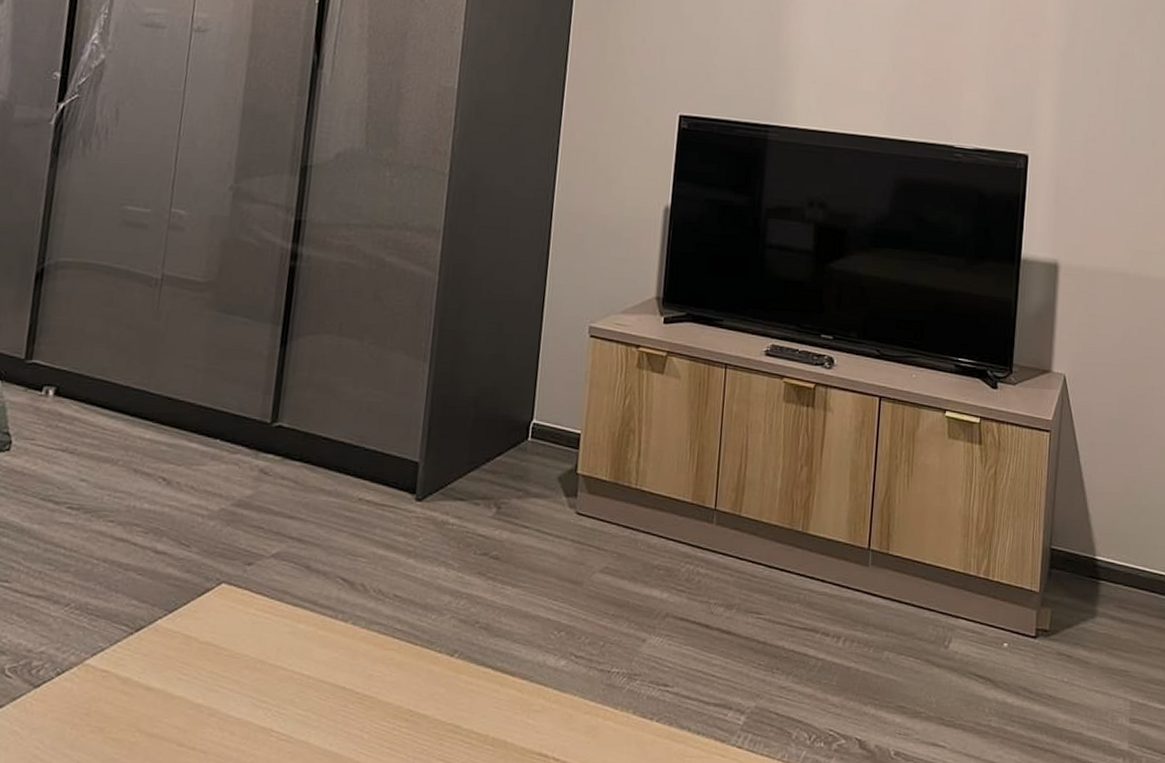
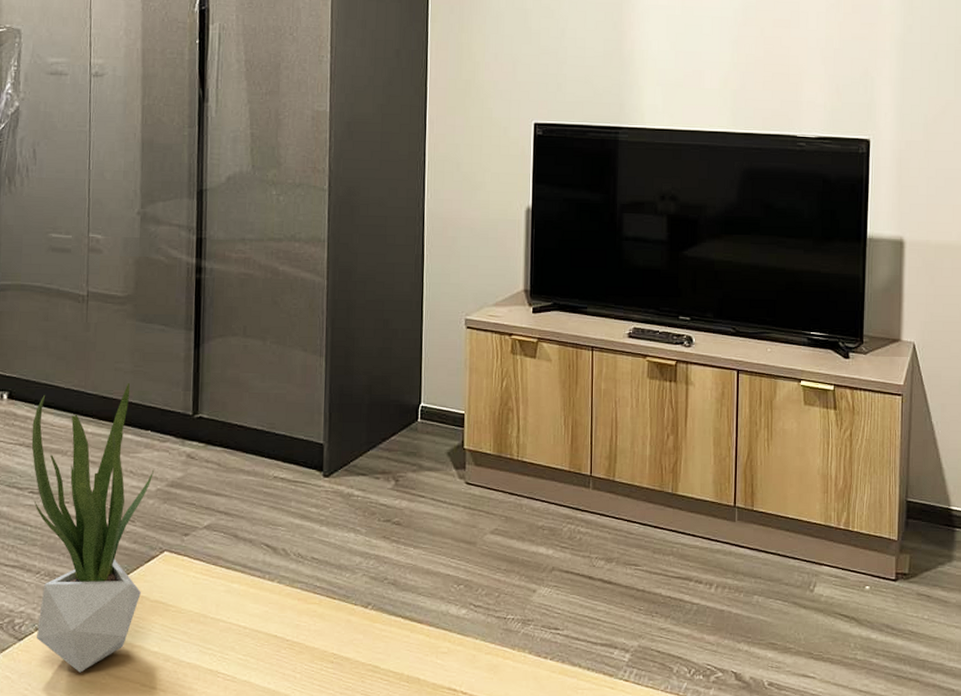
potted plant: none [57,382,219,728] -> present [31,382,154,673]

